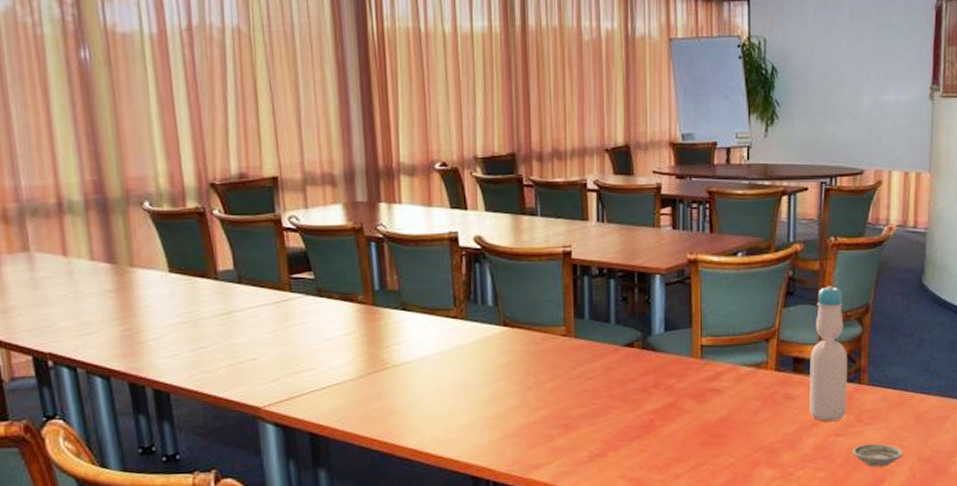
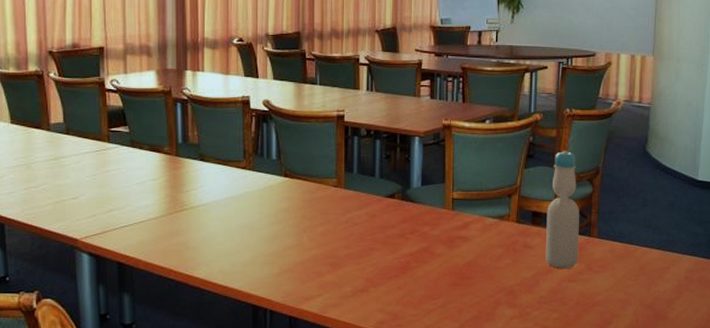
saucer: present [853,443,903,467] -> none [583,289,628,311]

